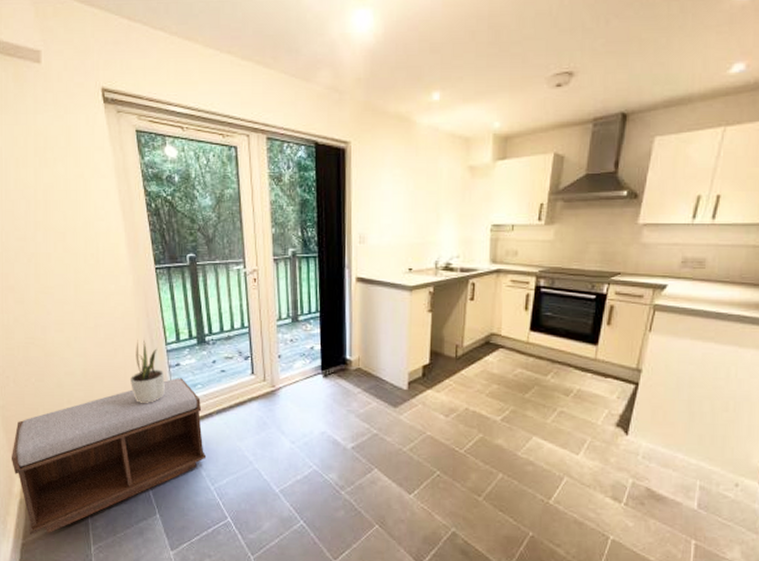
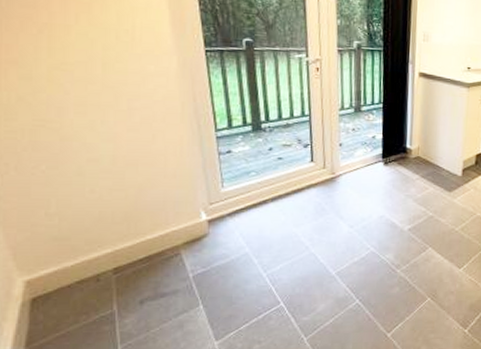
bench: present [10,378,207,535] -> none [9,165,259,340]
potted plant: present [130,340,165,403] -> none [172,125,214,192]

